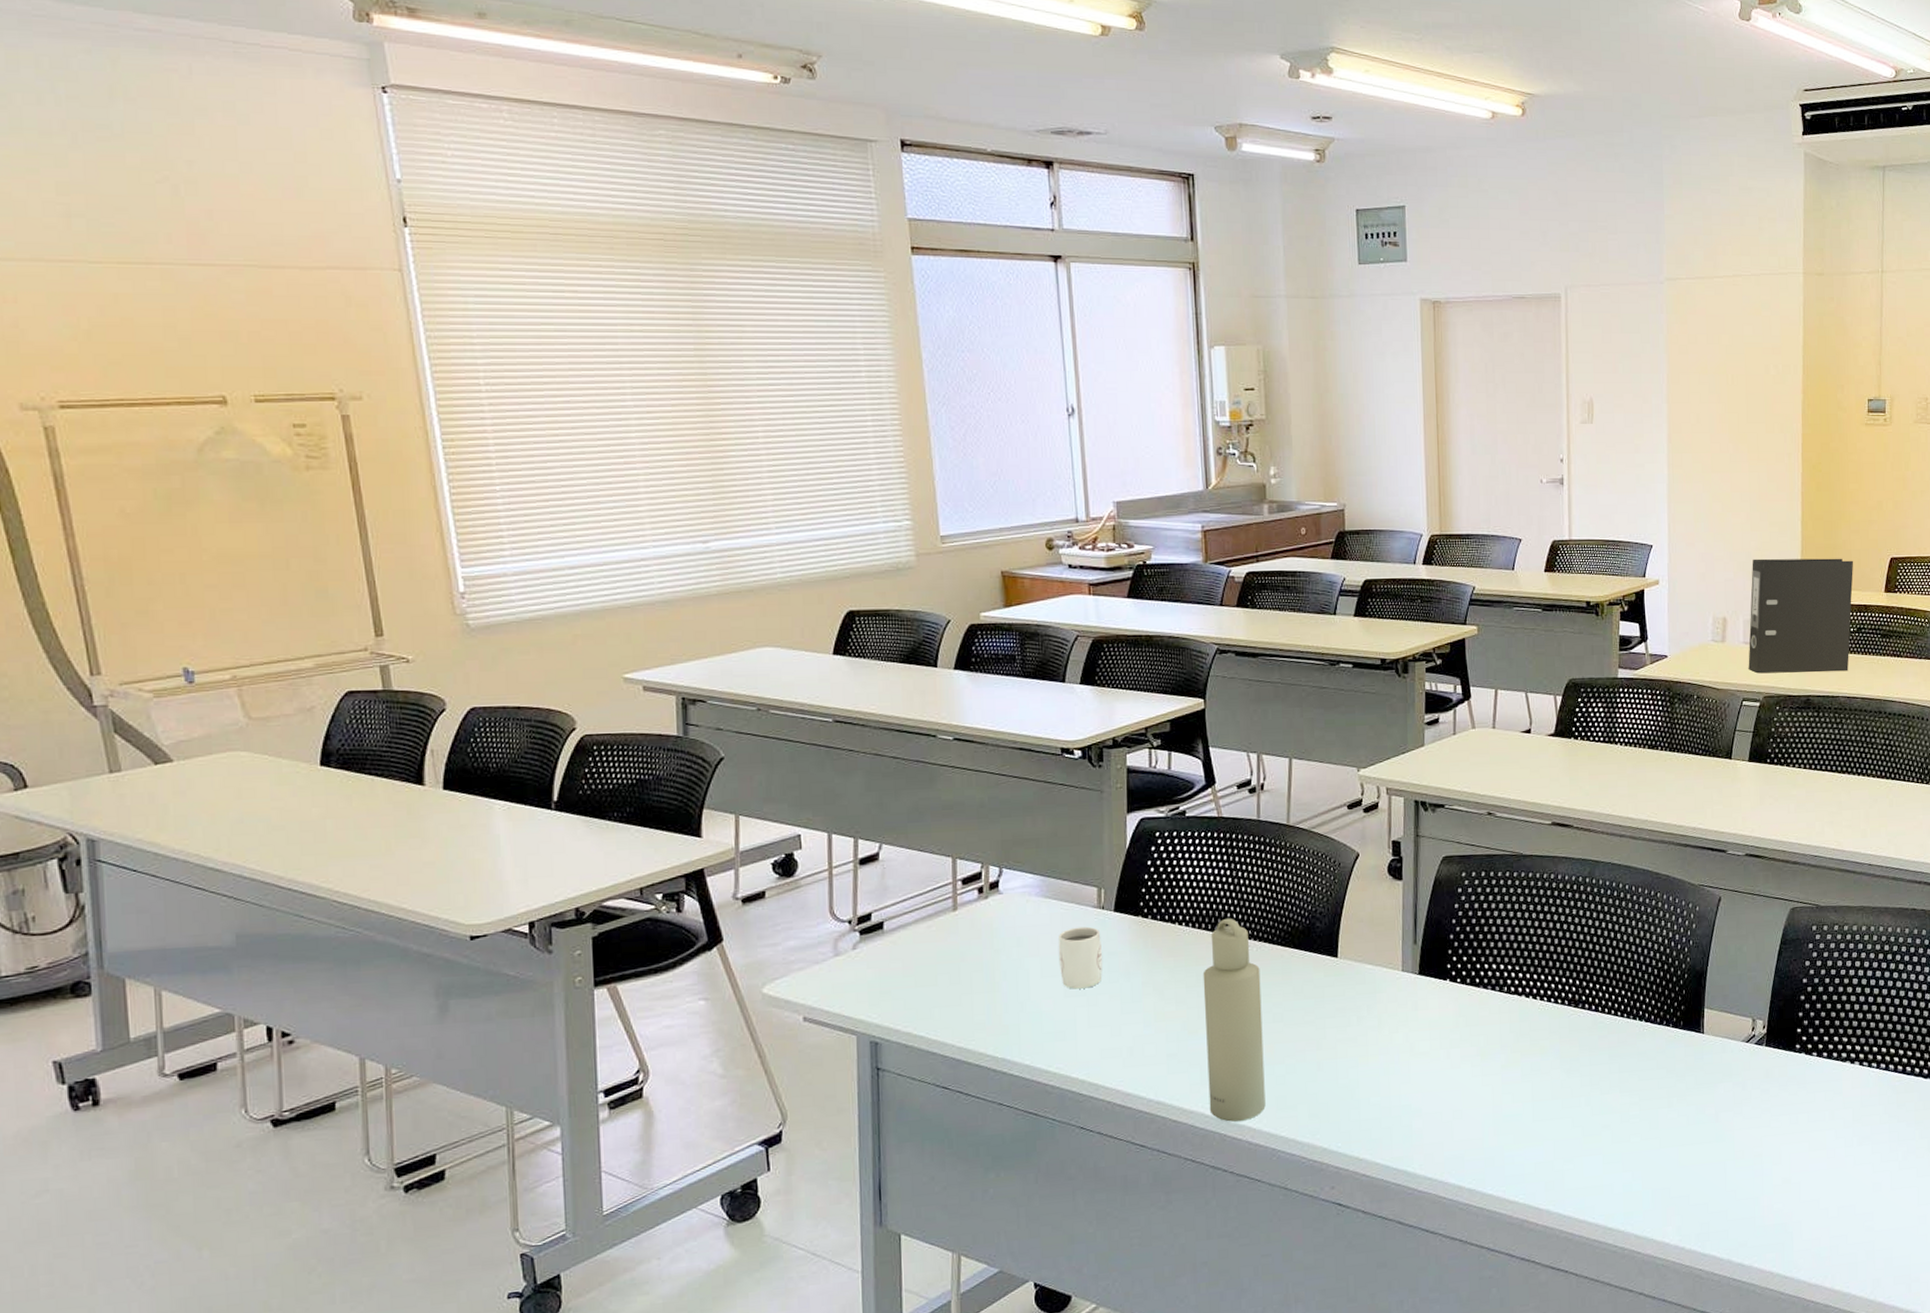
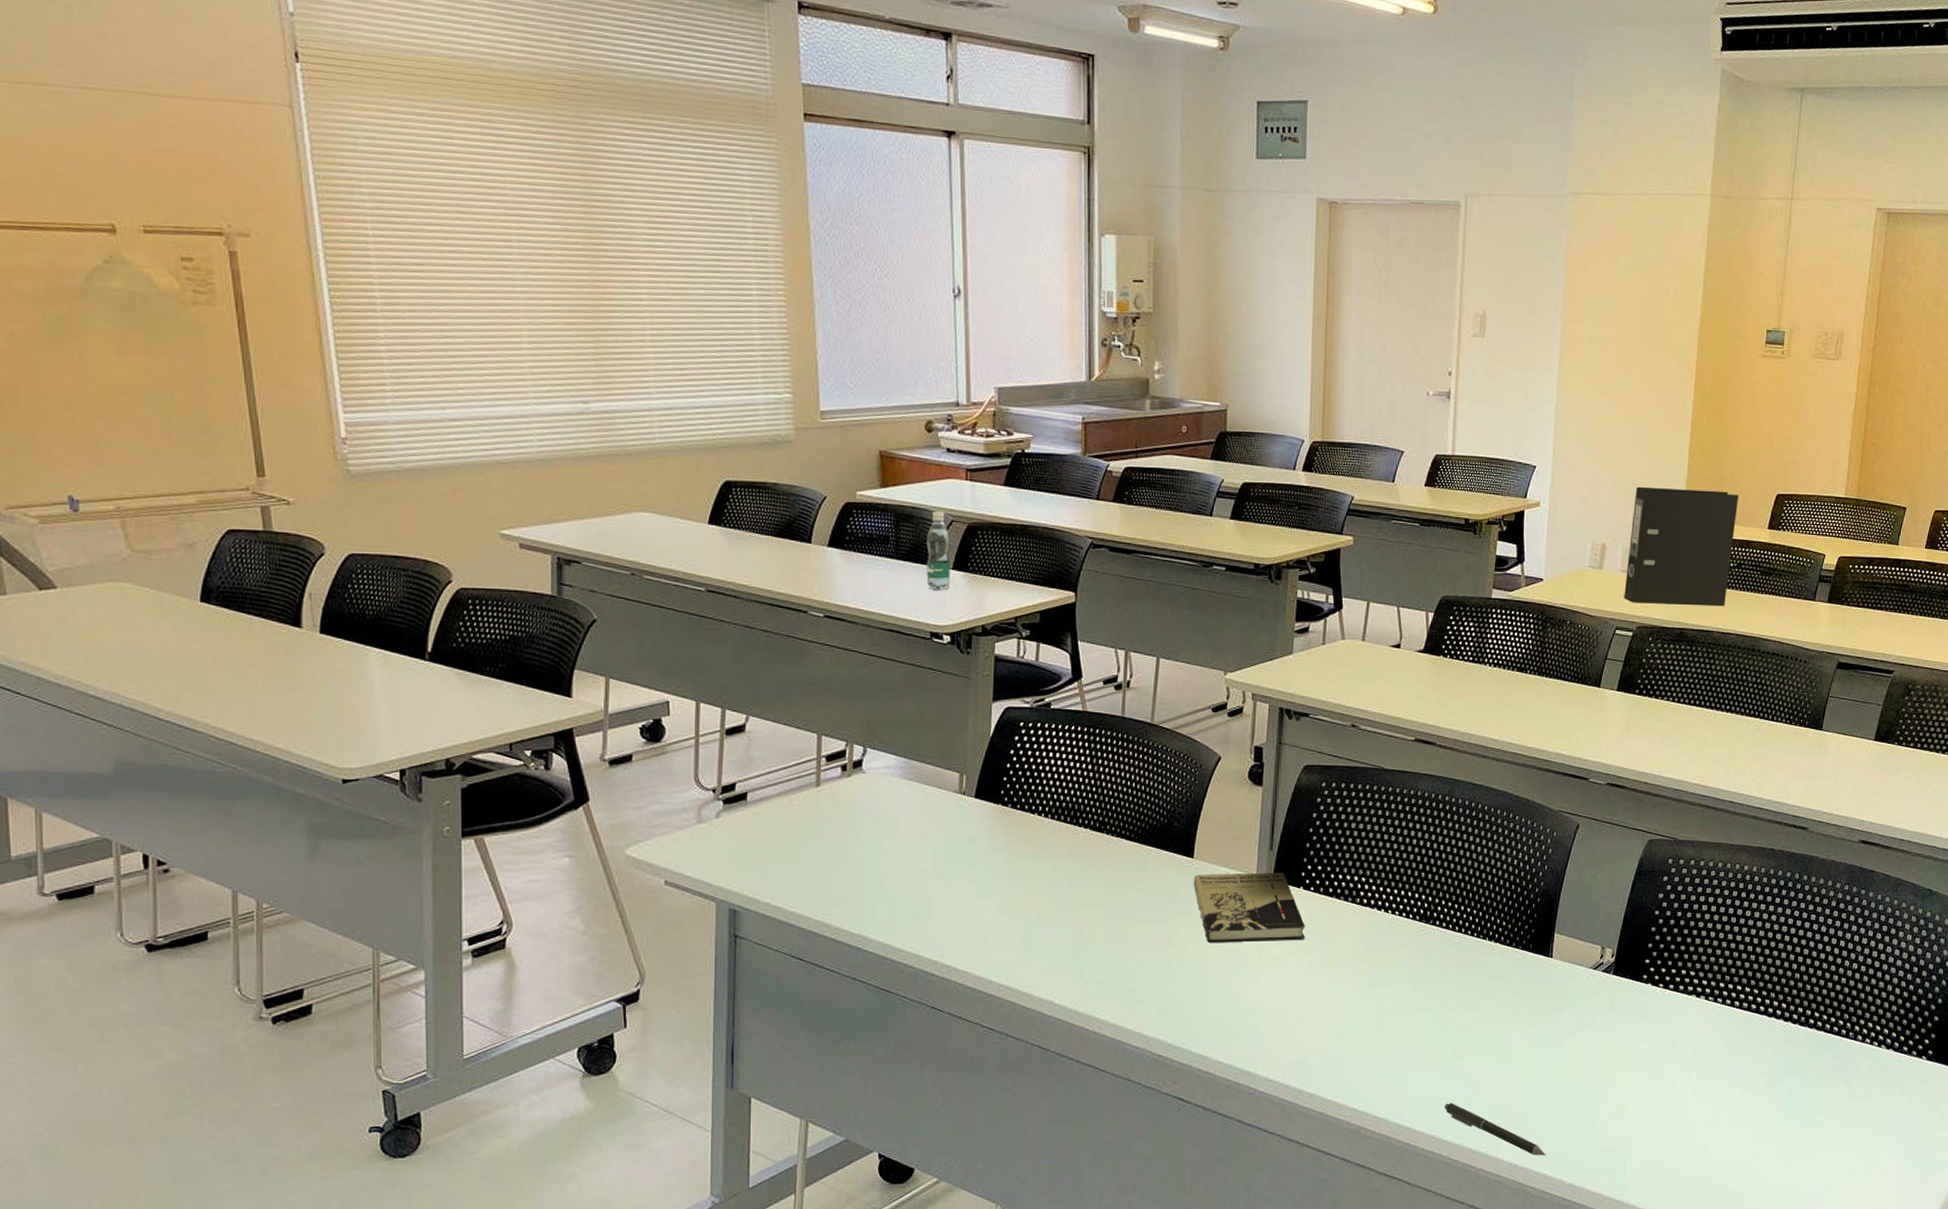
bottle: none [1052,627,1079,707] -> present [926,511,951,591]
mug: present [1058,926,1103,989] -> none [917,811,962,872]
bottle: present [1203,918,1266,1122] -> none [1058,812,1116,1012]
book: none [1338,965,1456,1043] -> present [1193,872,1306,944]
pen: none [1606,1188,1712,1237] -> present [1444,1103,1546,1156]

